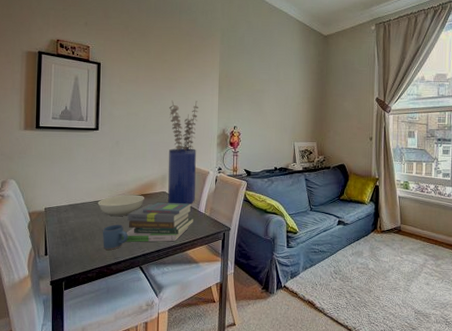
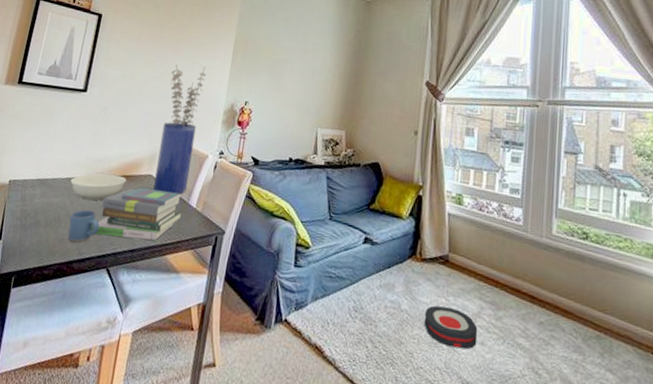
robot vacuum: none [386,263,424,290] -> present [423,305,478,350]

